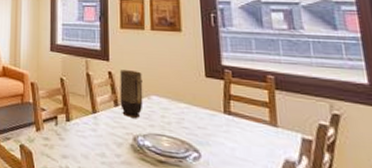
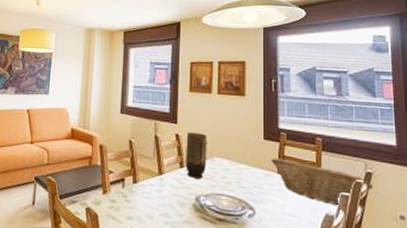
fruit basket: none [215,97,343,152] -> present [270,158,374,207]

